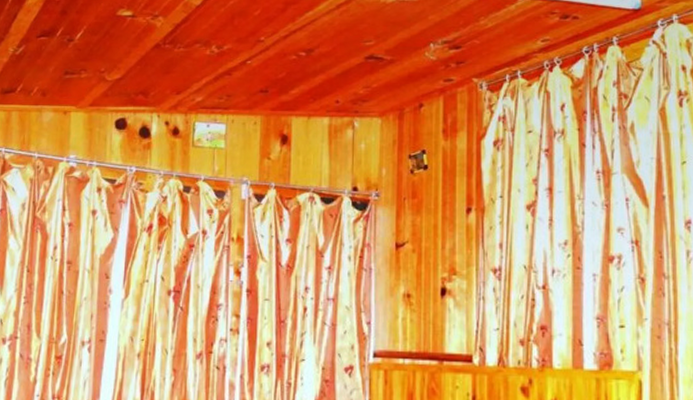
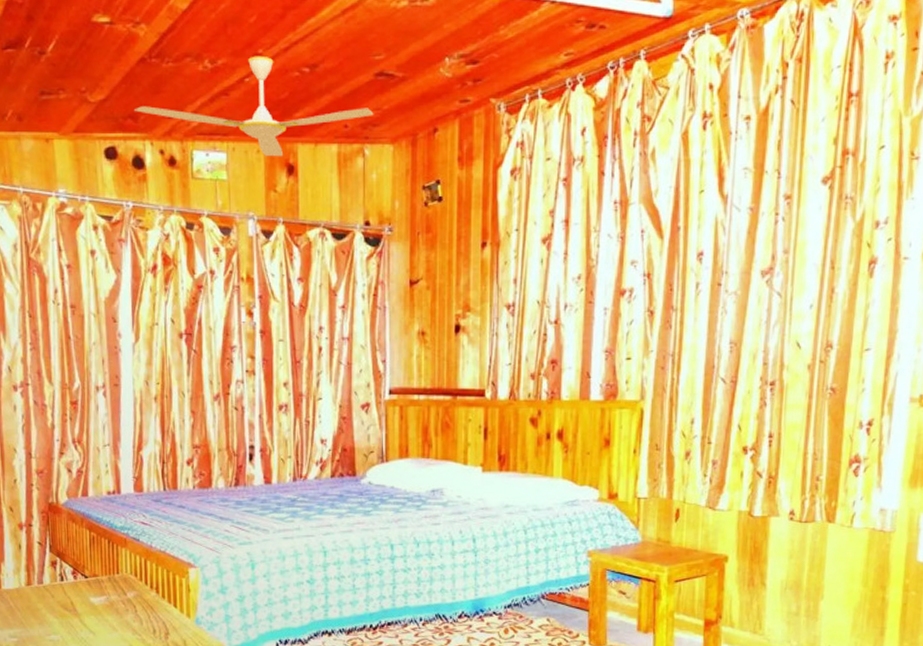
ceiling fan: none [145,42,364,128] -> present [133,55,374,157]

